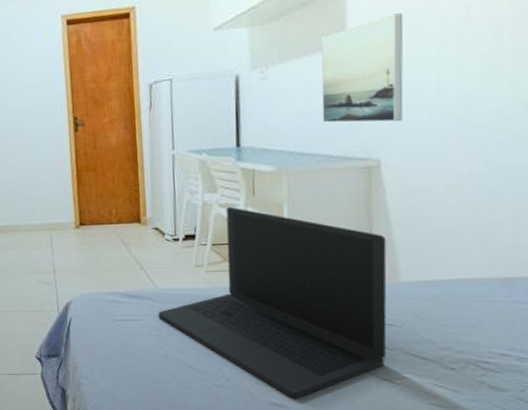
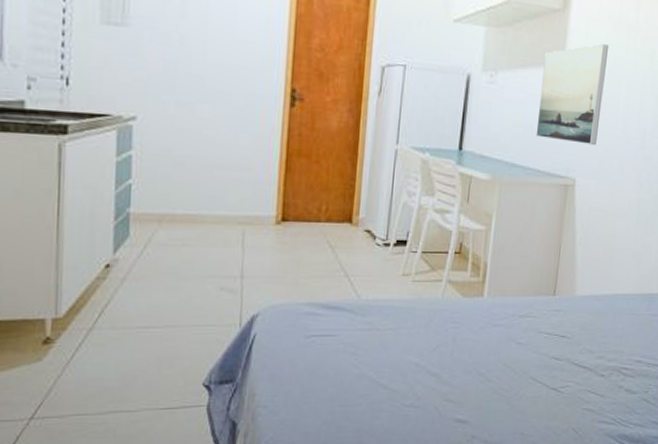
laptop: present [158,206,387,399] -> none [356,212,571,414]

